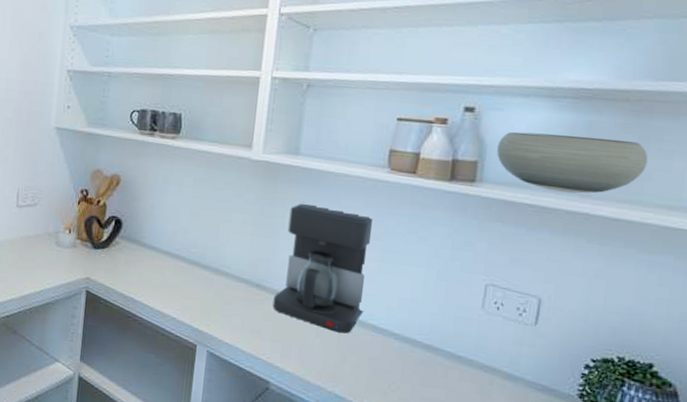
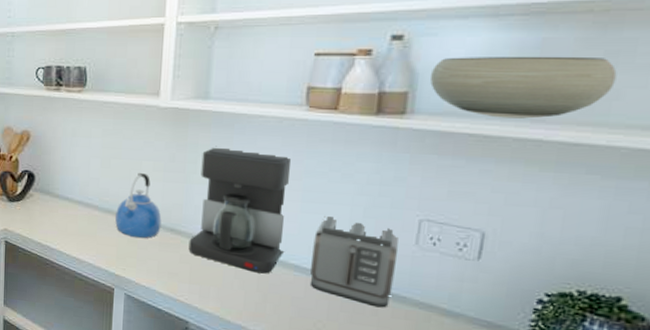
kettle: none [201,224,248,293] -> present [115,172,162,238]
toaster: none [387,276,467,371] -> present [310,215,399,308]

